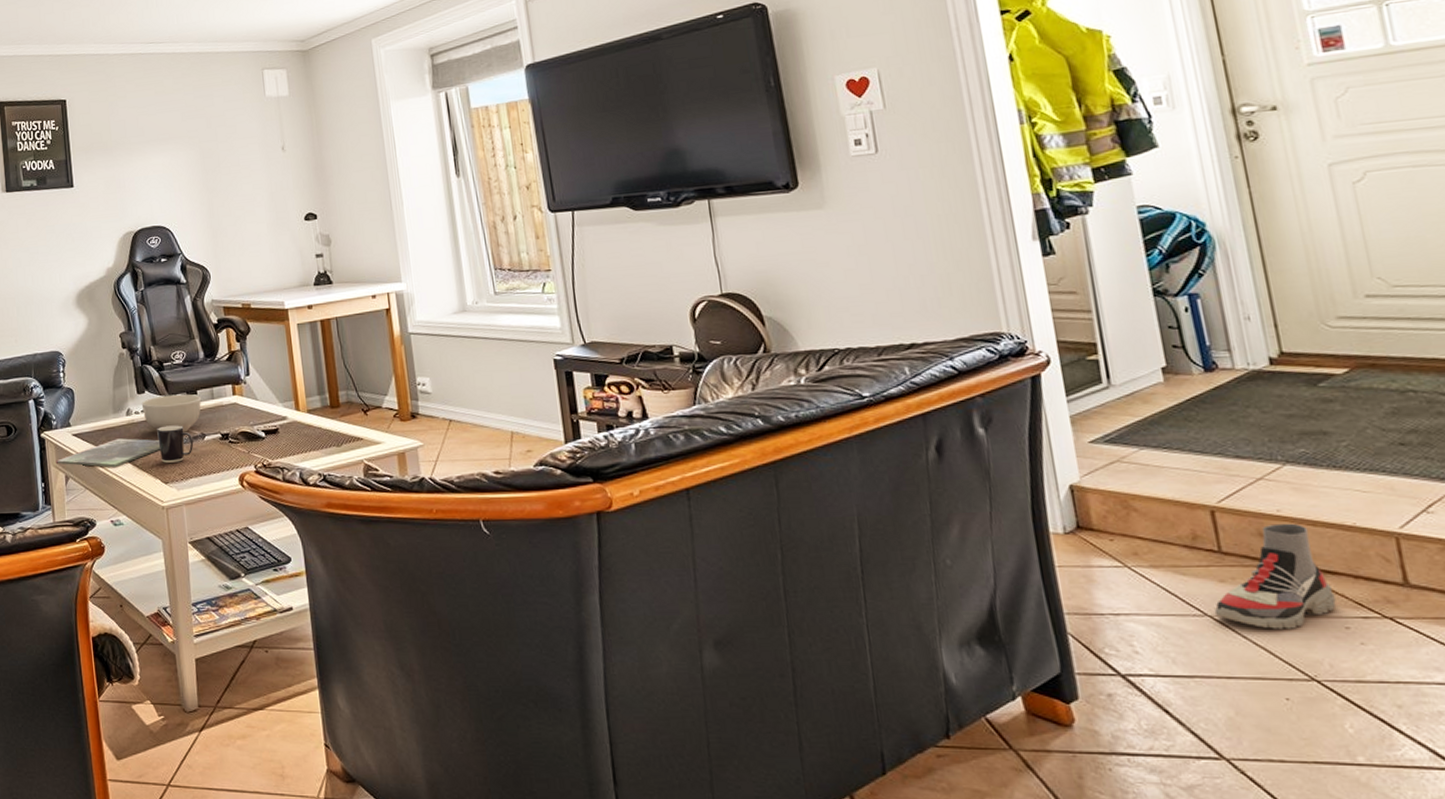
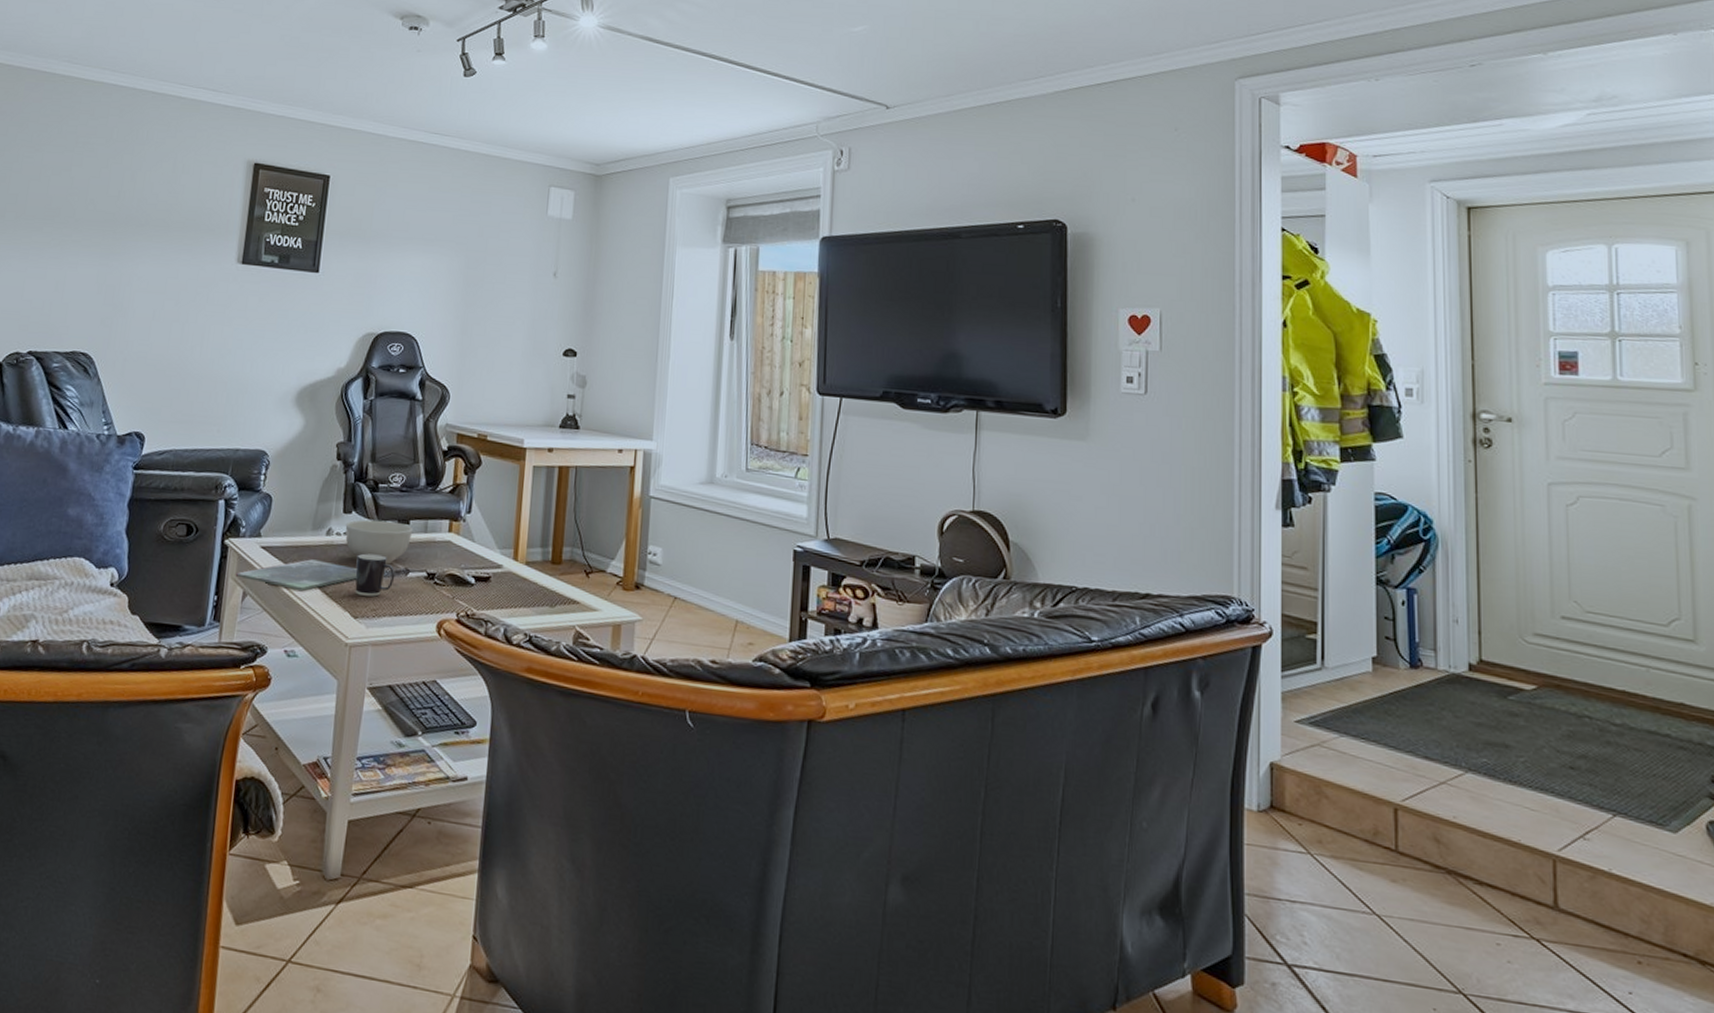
athletic shoe: present [1214,523,1337,629] -> none [1382,830,1492,939]

